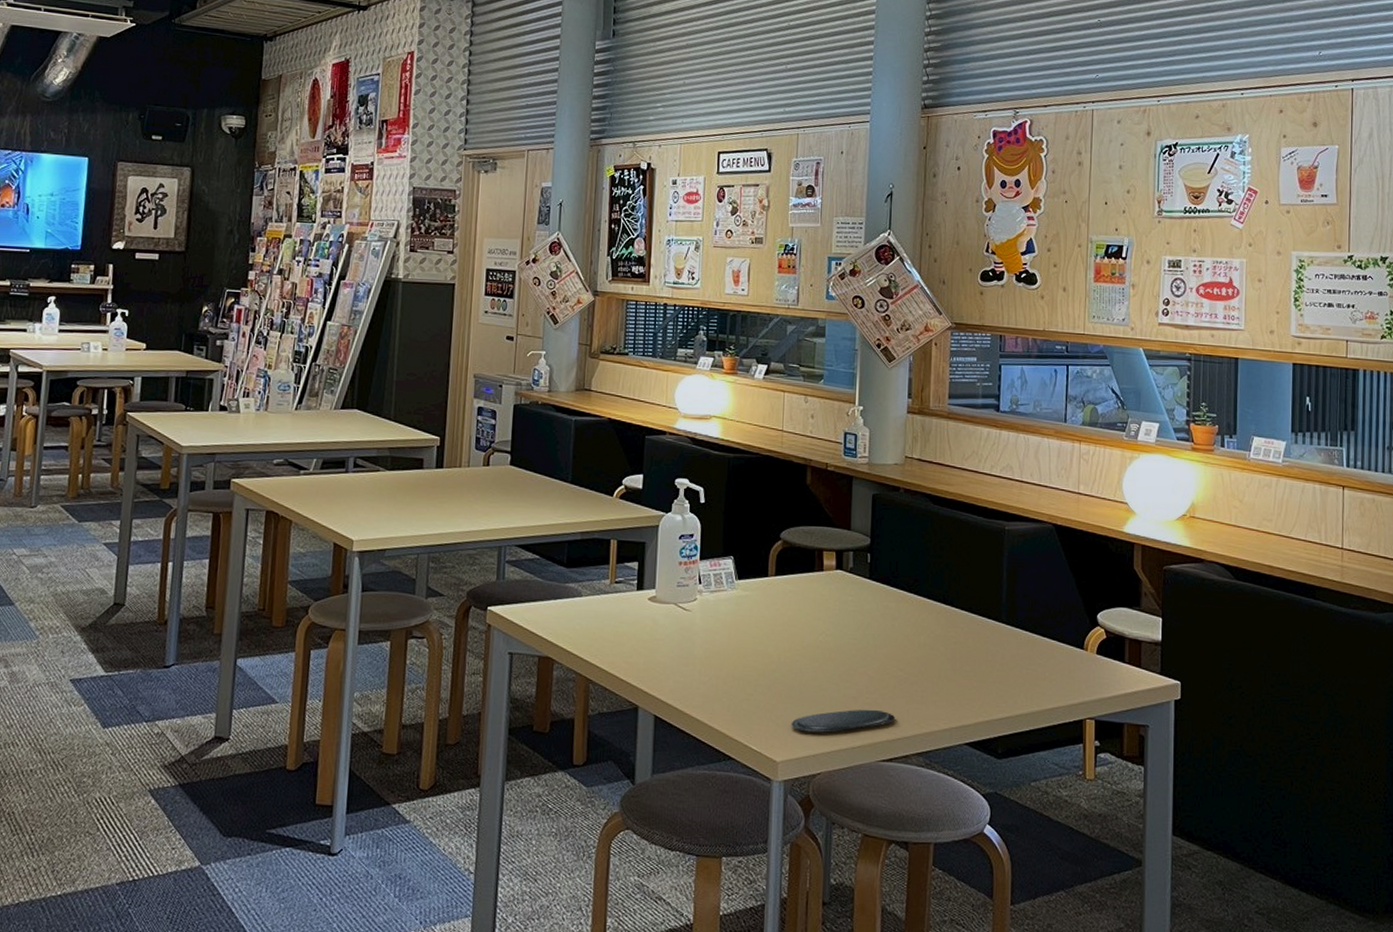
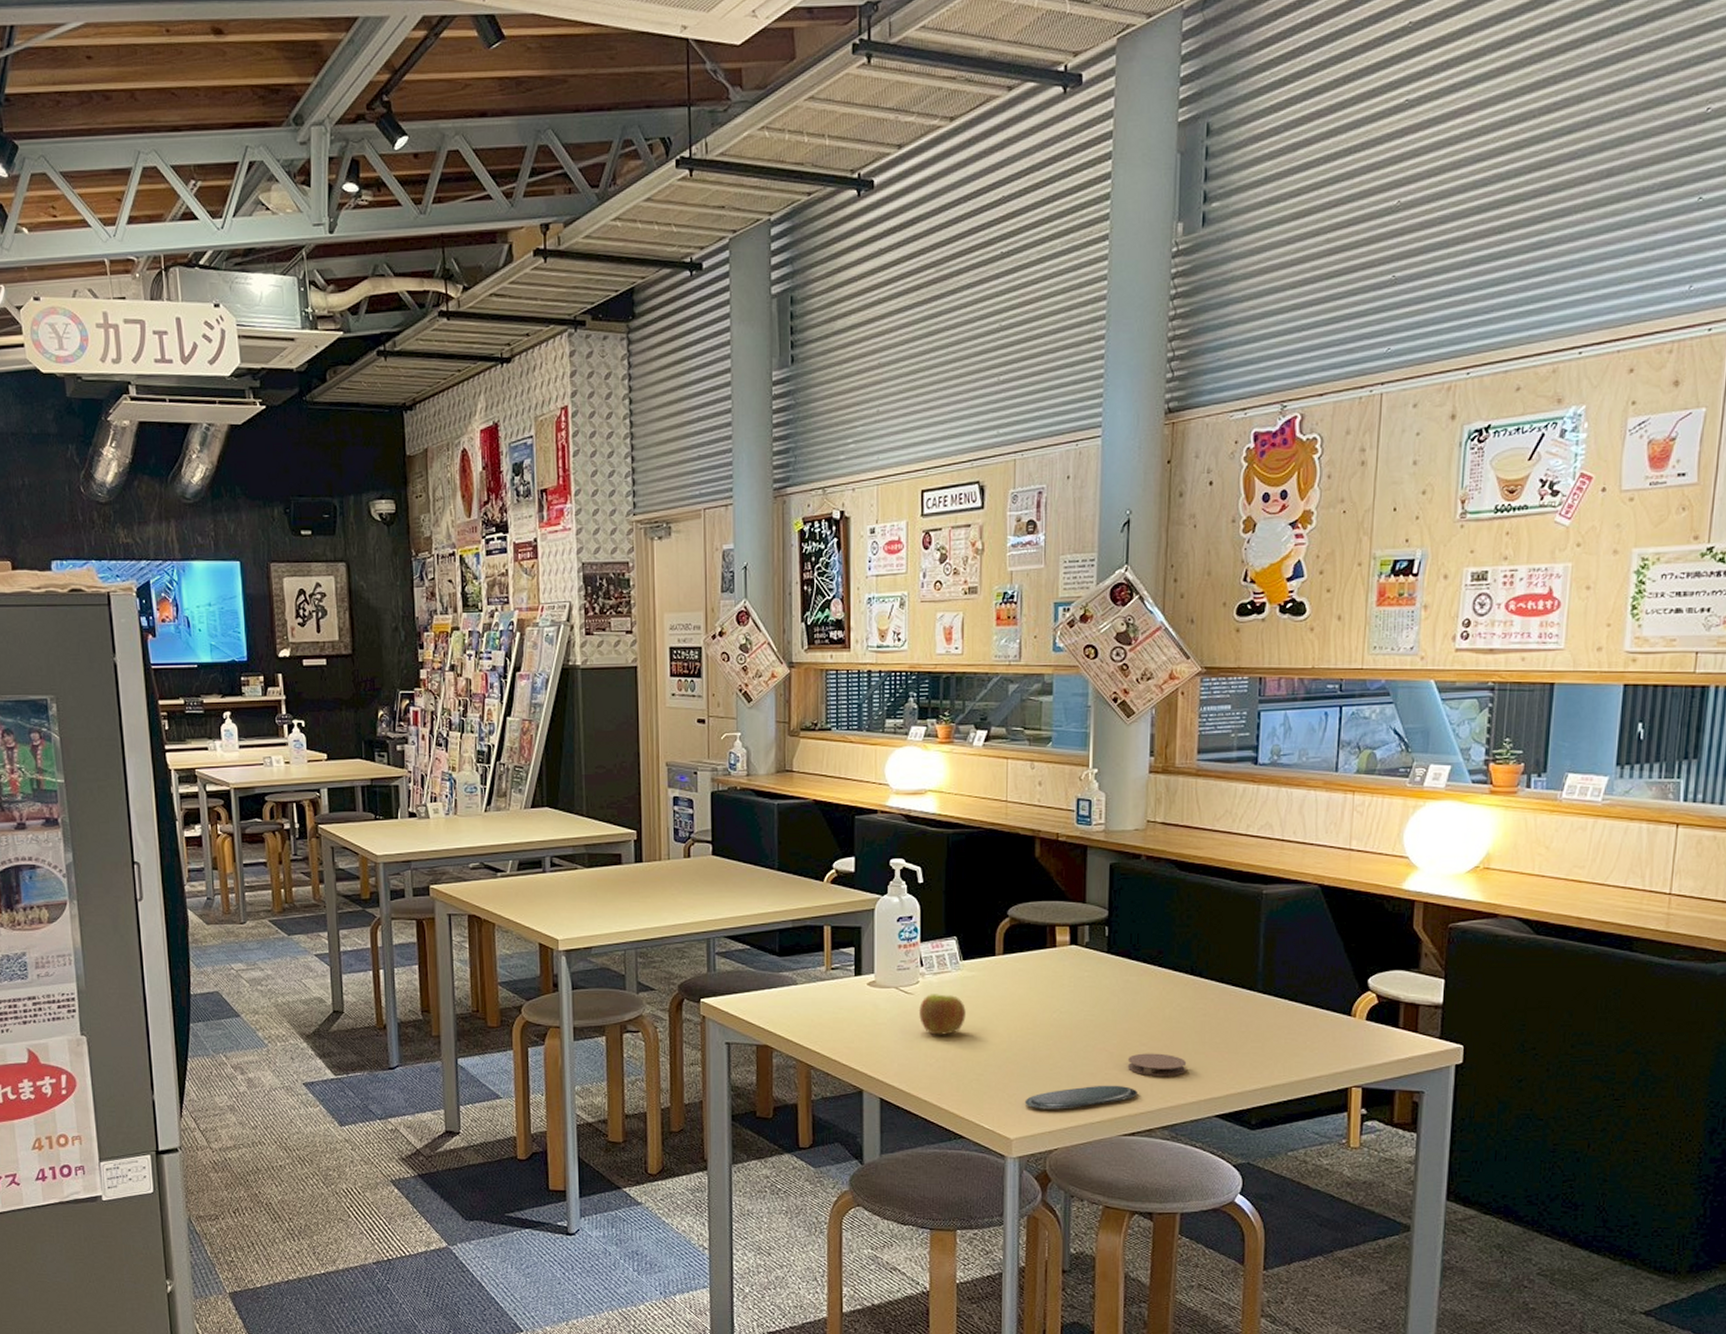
apple: none [695,611,739,653] -> present [918,994,966,1035]
coaster: none [886,678,940,703] -> present [1127,1053,1187,1077]

